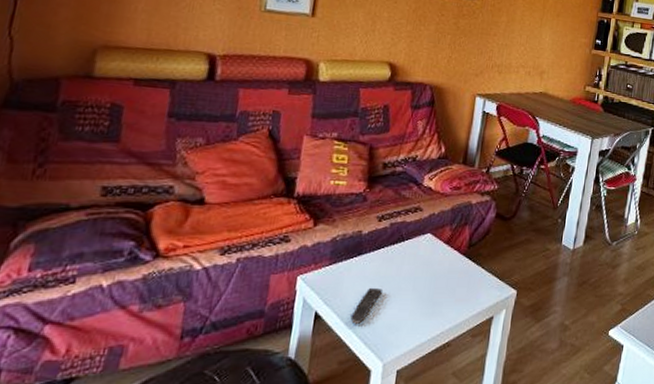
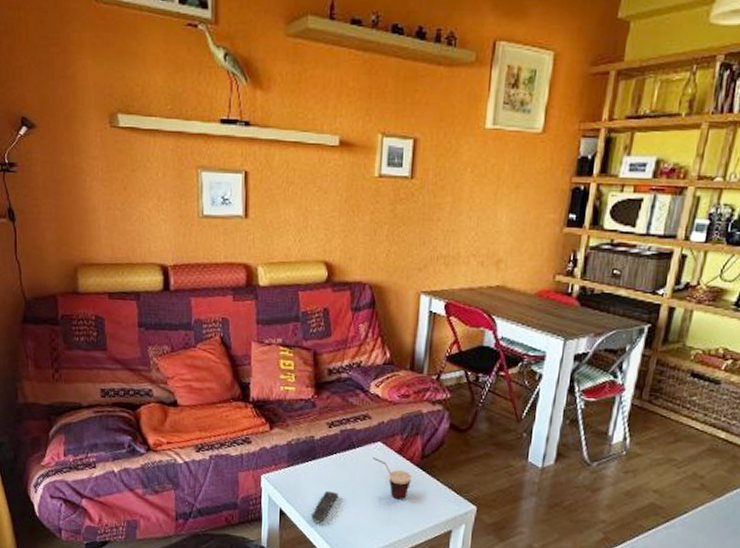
cup: none [420,249,458,290] -> present [372,457,411,500]

